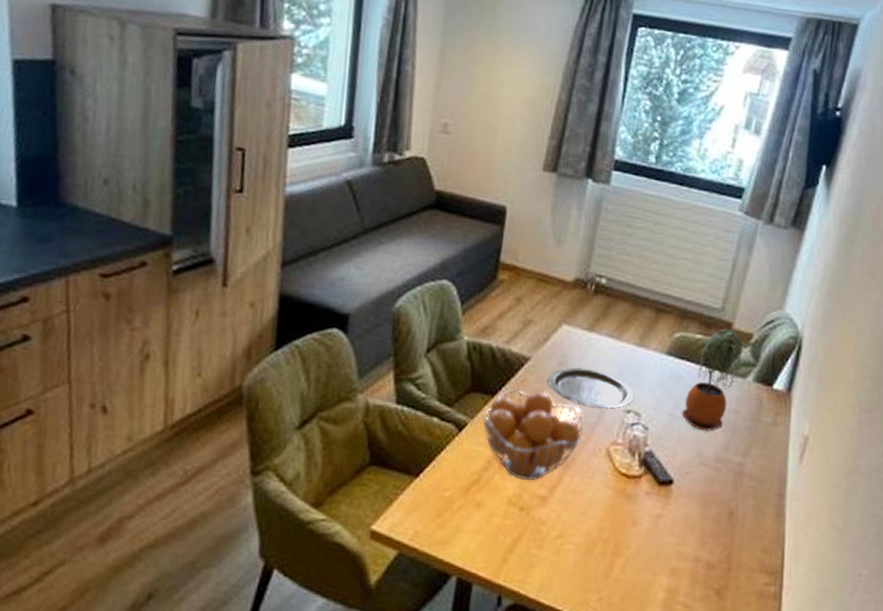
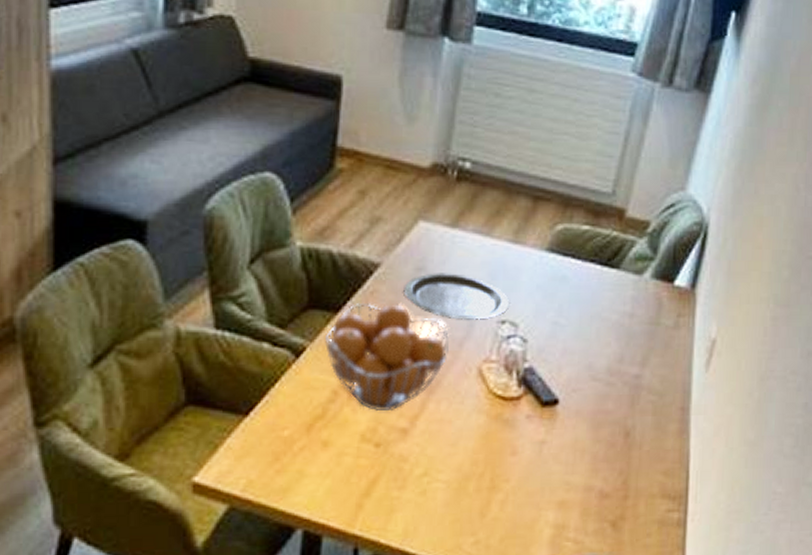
potted plant: present [681,328,743,432] -> none [567,216,638,341]

